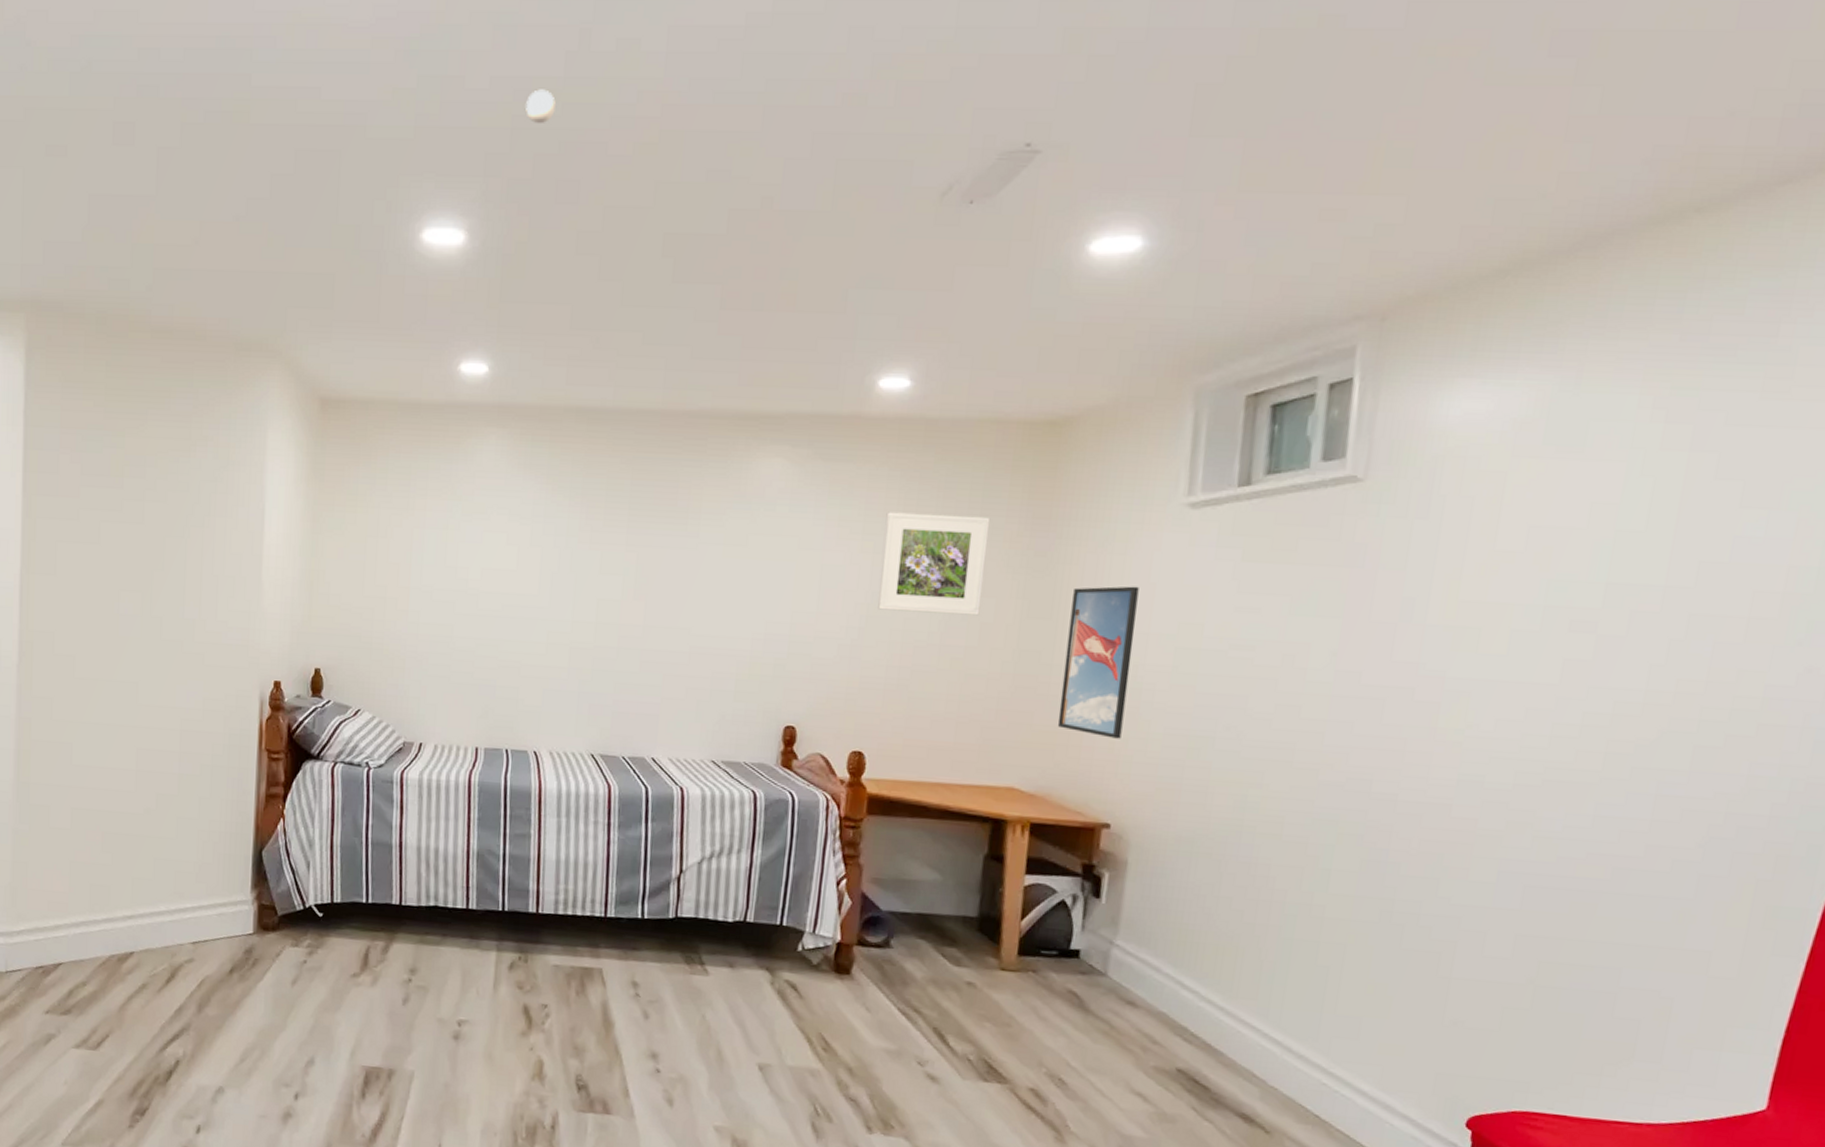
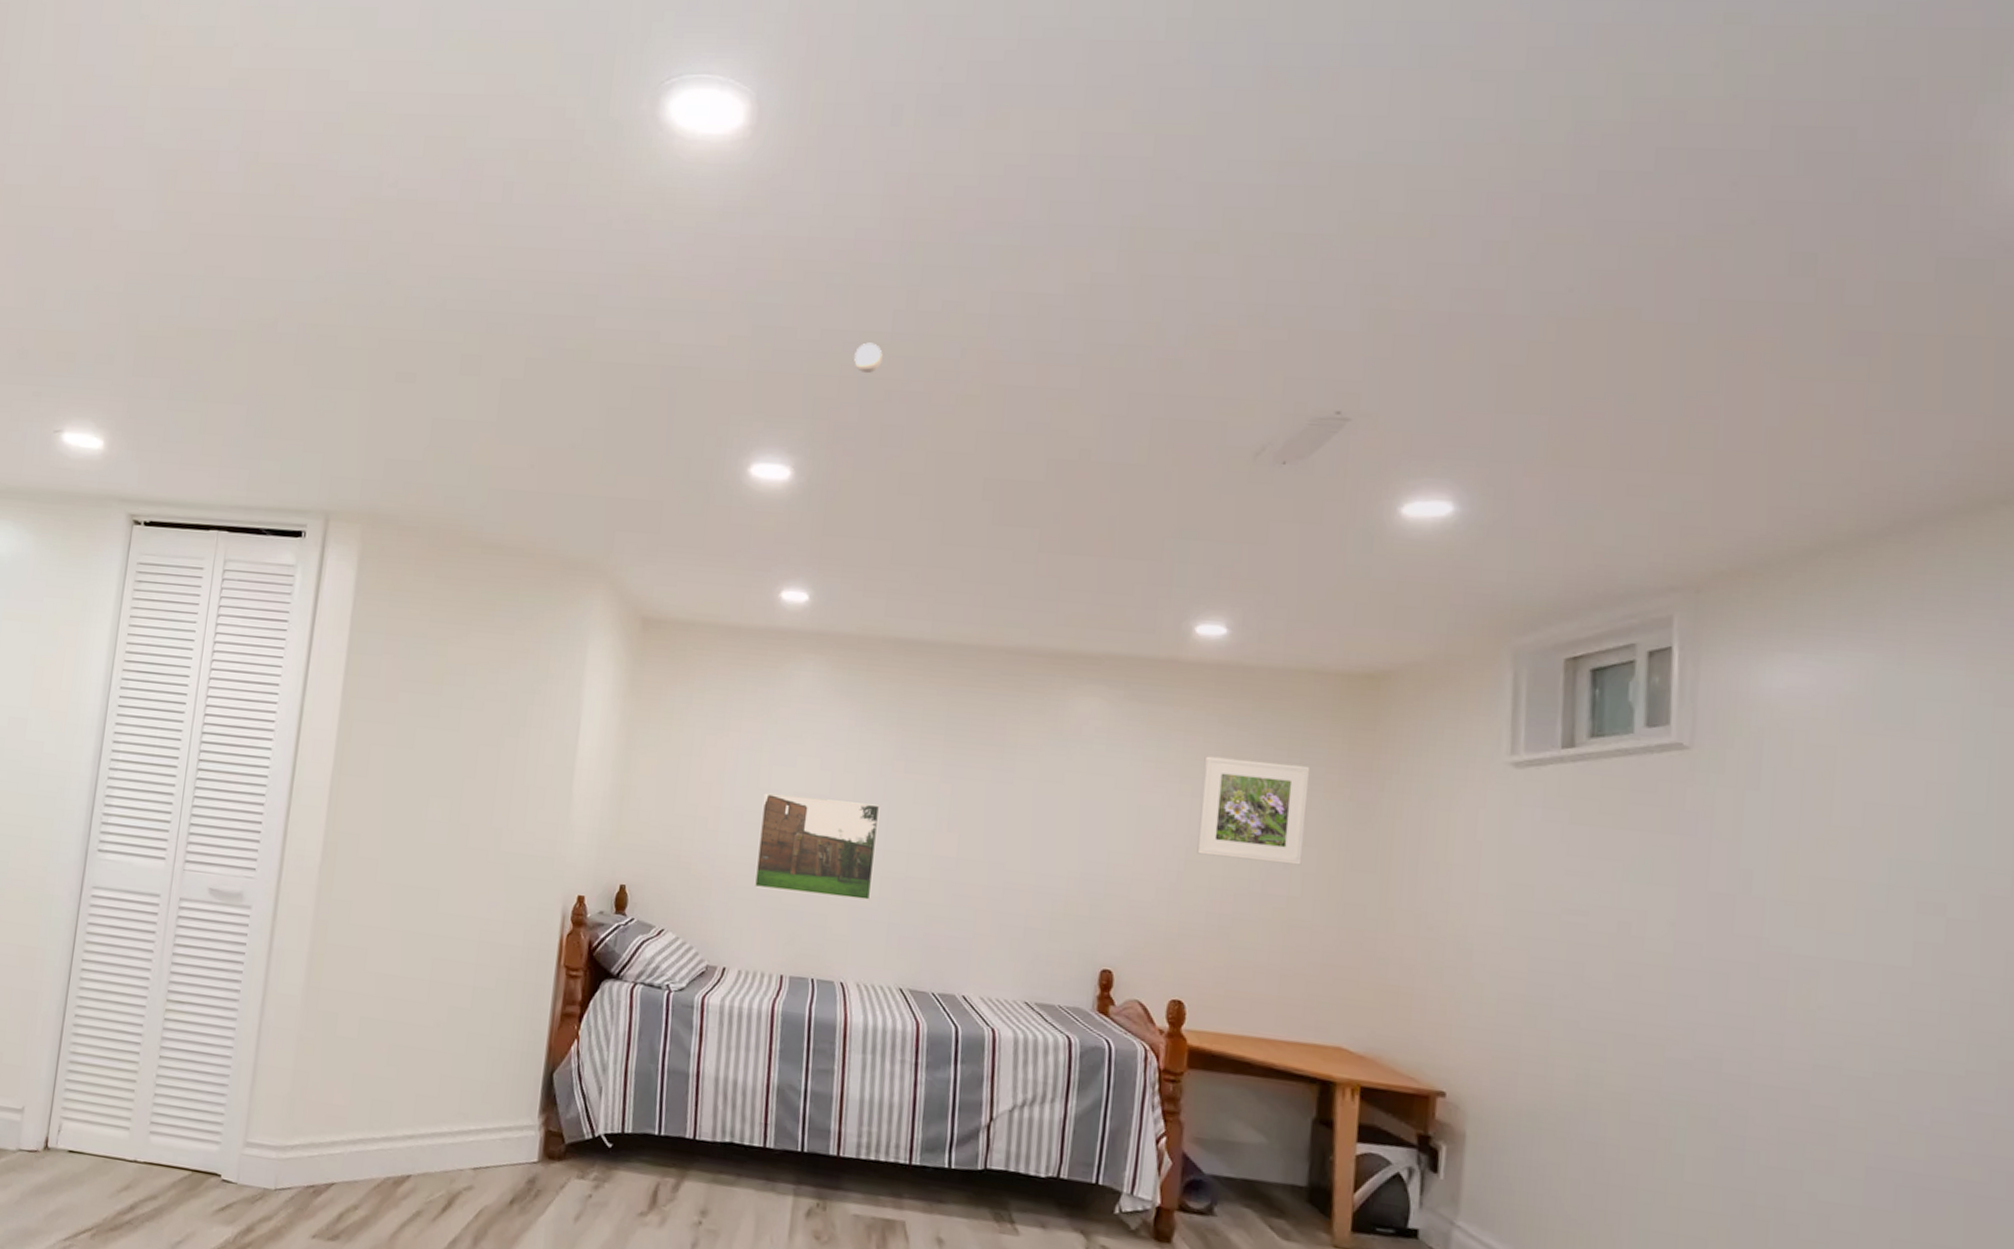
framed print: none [446,570,567,672] -> present [754,792,881,901]
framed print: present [1057,586,1139,739] -> none [1385,842,1465,1002]

